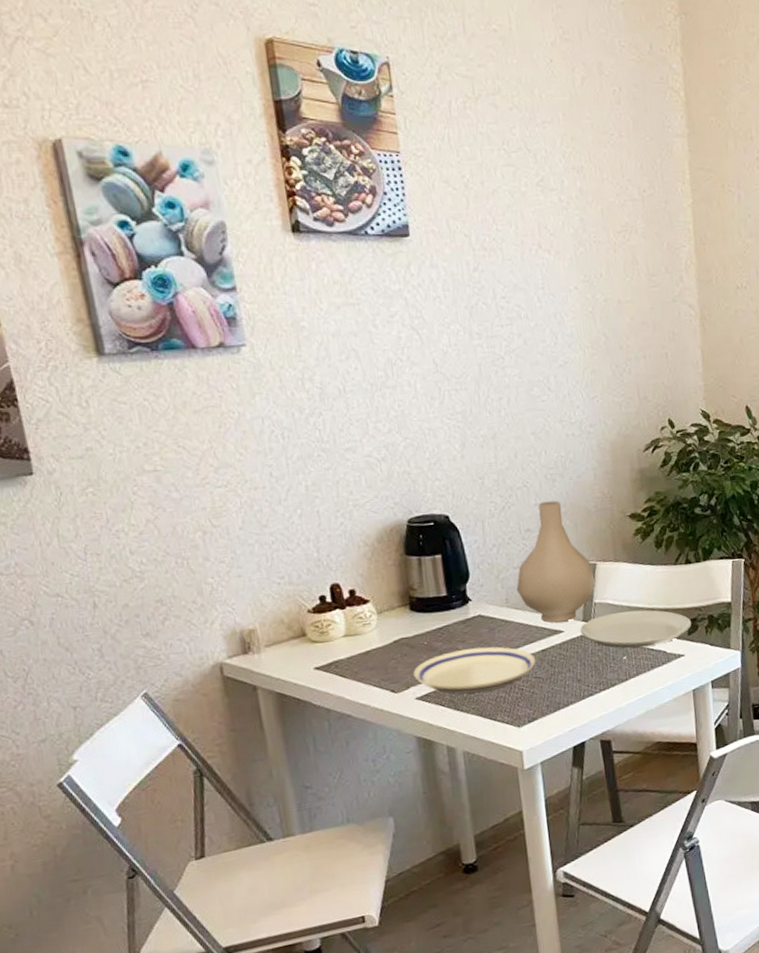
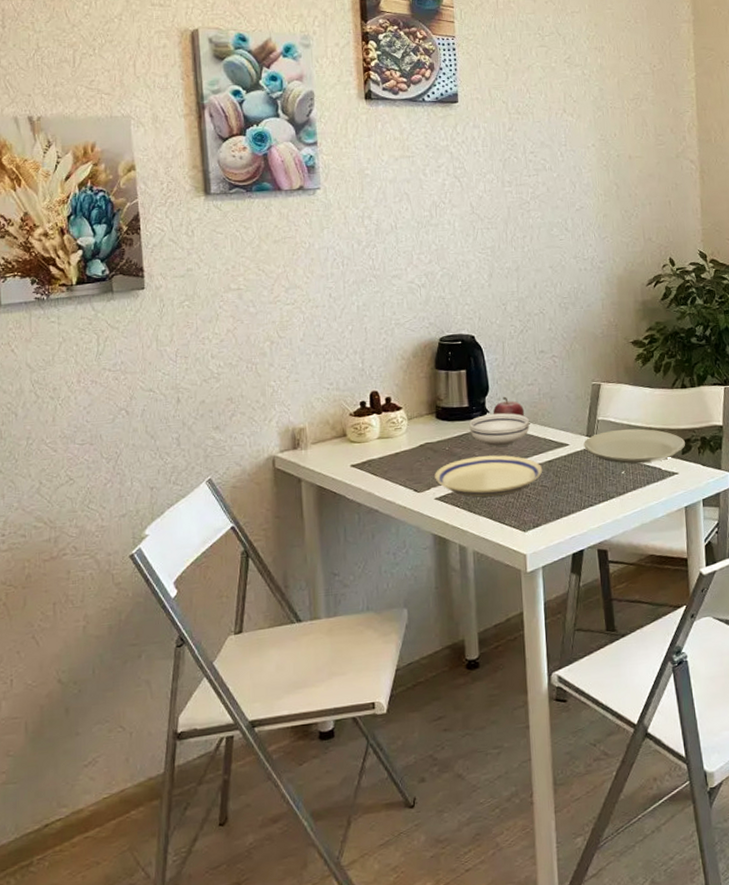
bowl: none [449,600,519,639] -> present [469,413,530,447]
fruit: none [475,582,512,604] -> present [493,396,525,417]
vase: present [516,500,596,623] -> none [529,326,600,437]

